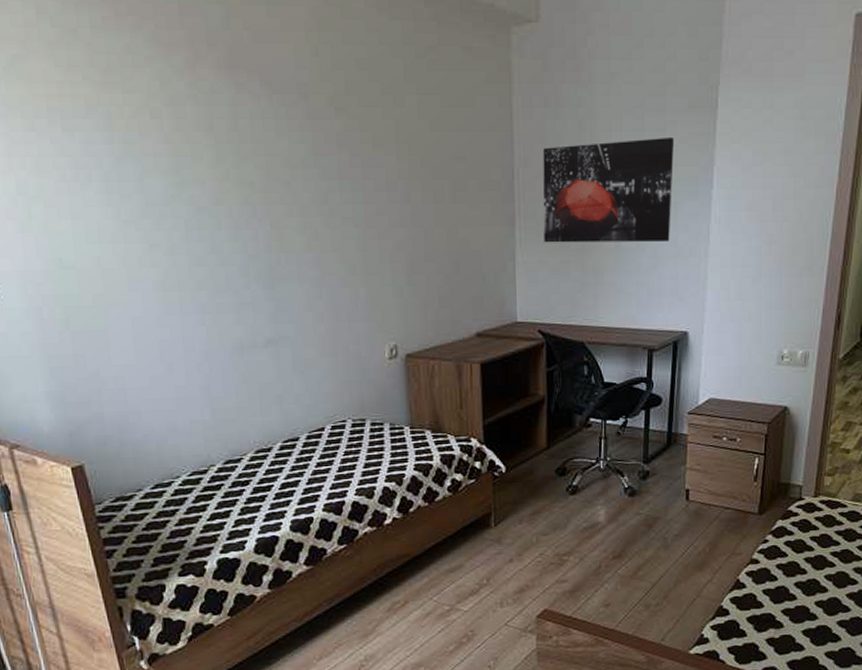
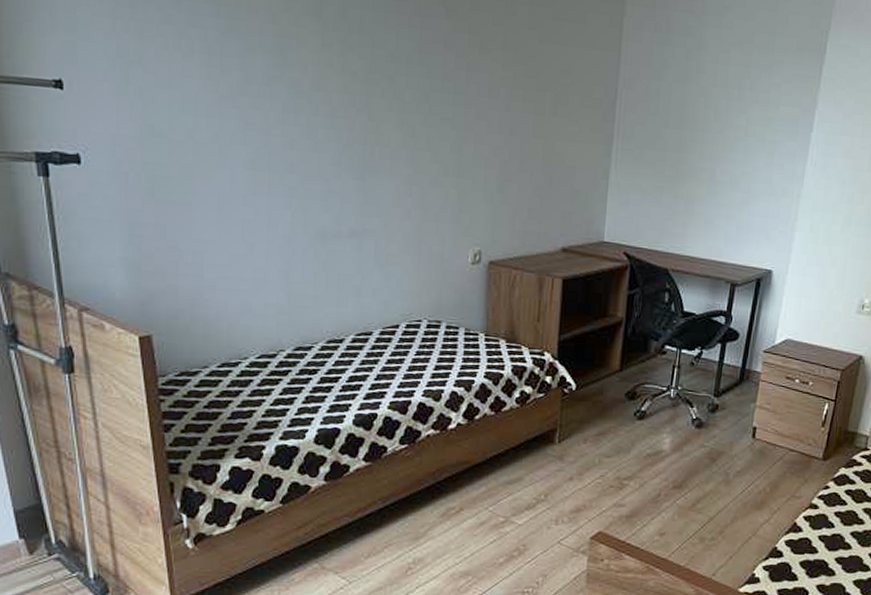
wall art: present [542,136,675,243] -> none [639,72,780,180]

